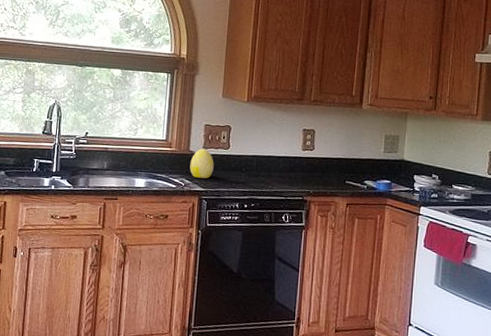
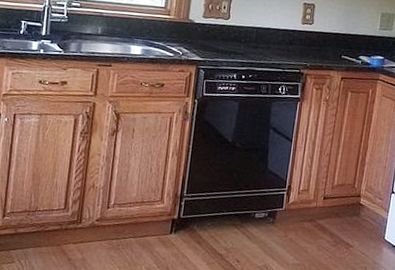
decorative egg: present [190,148,214,179] -> none [188,17,214,48]

